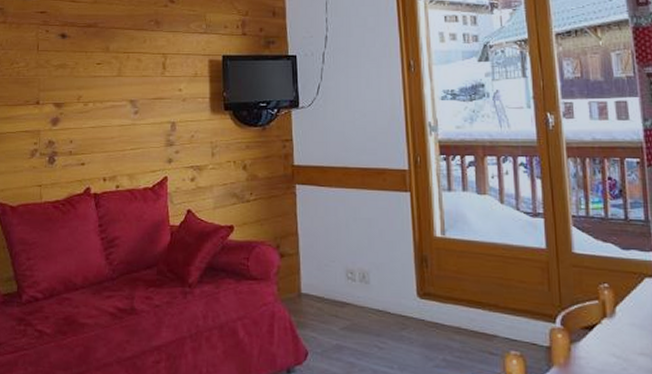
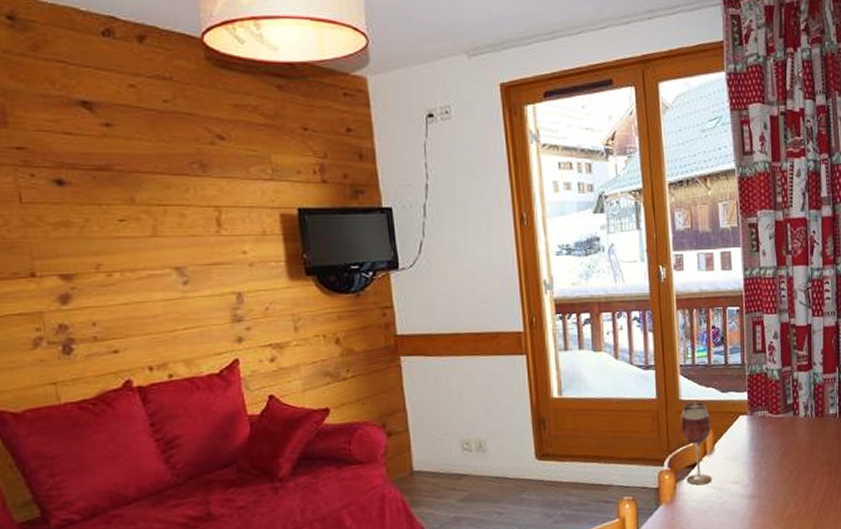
wineglass: none [574,257,614,350] -> present [681,402,712,485]

